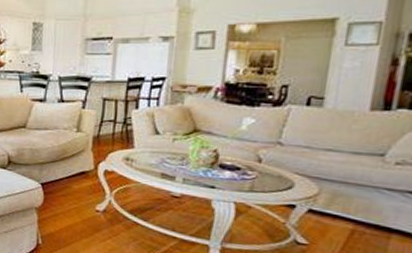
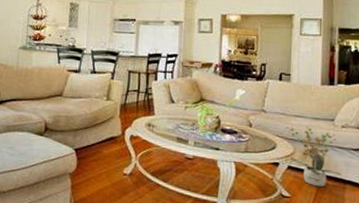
potted plant: none [311,163,387,236] -> present [287,127,342,187]

